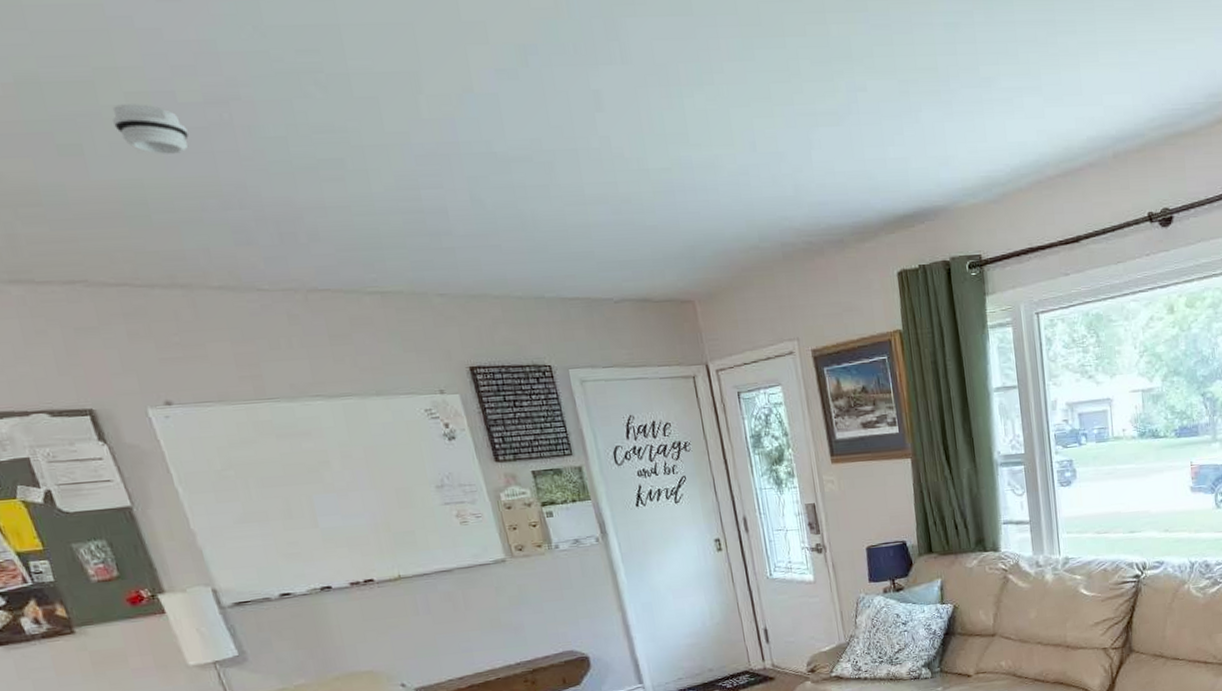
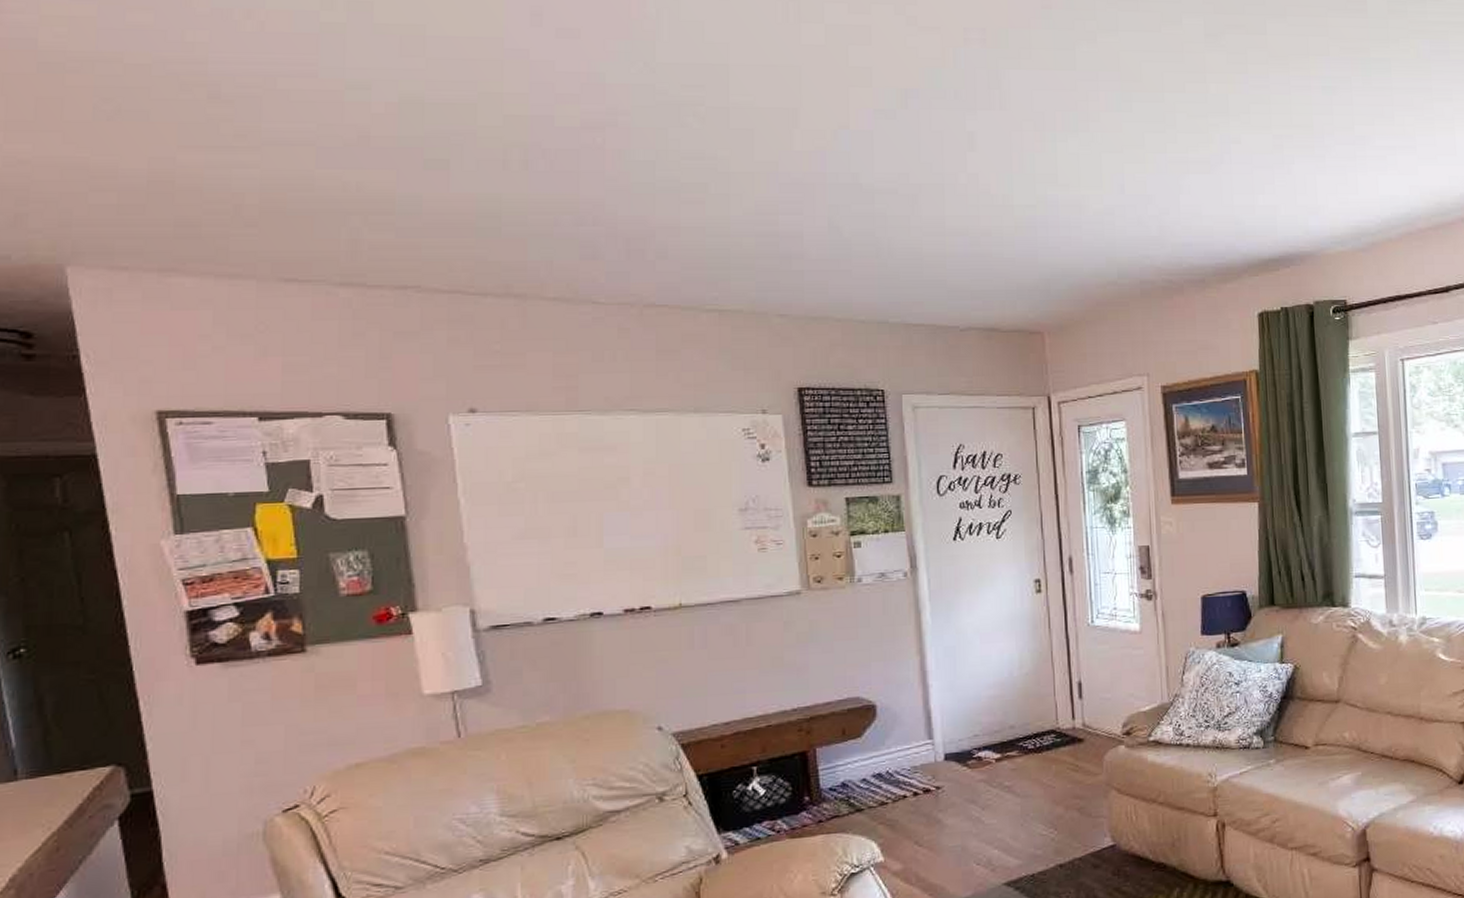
smoke detector: present [111,104,189,154] -> none [485,126,558,172]

